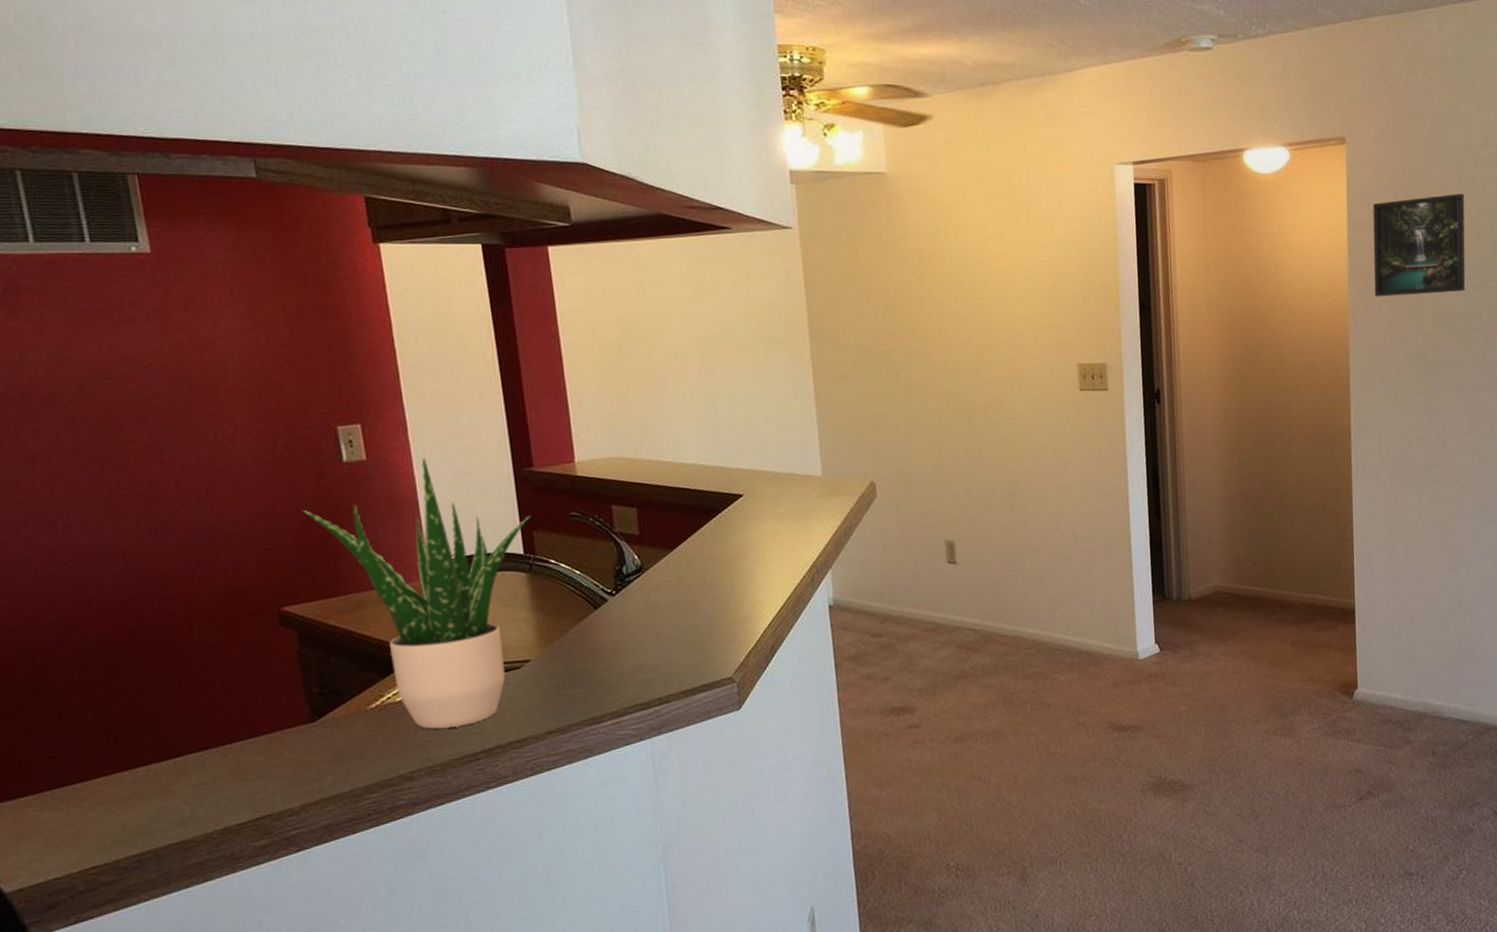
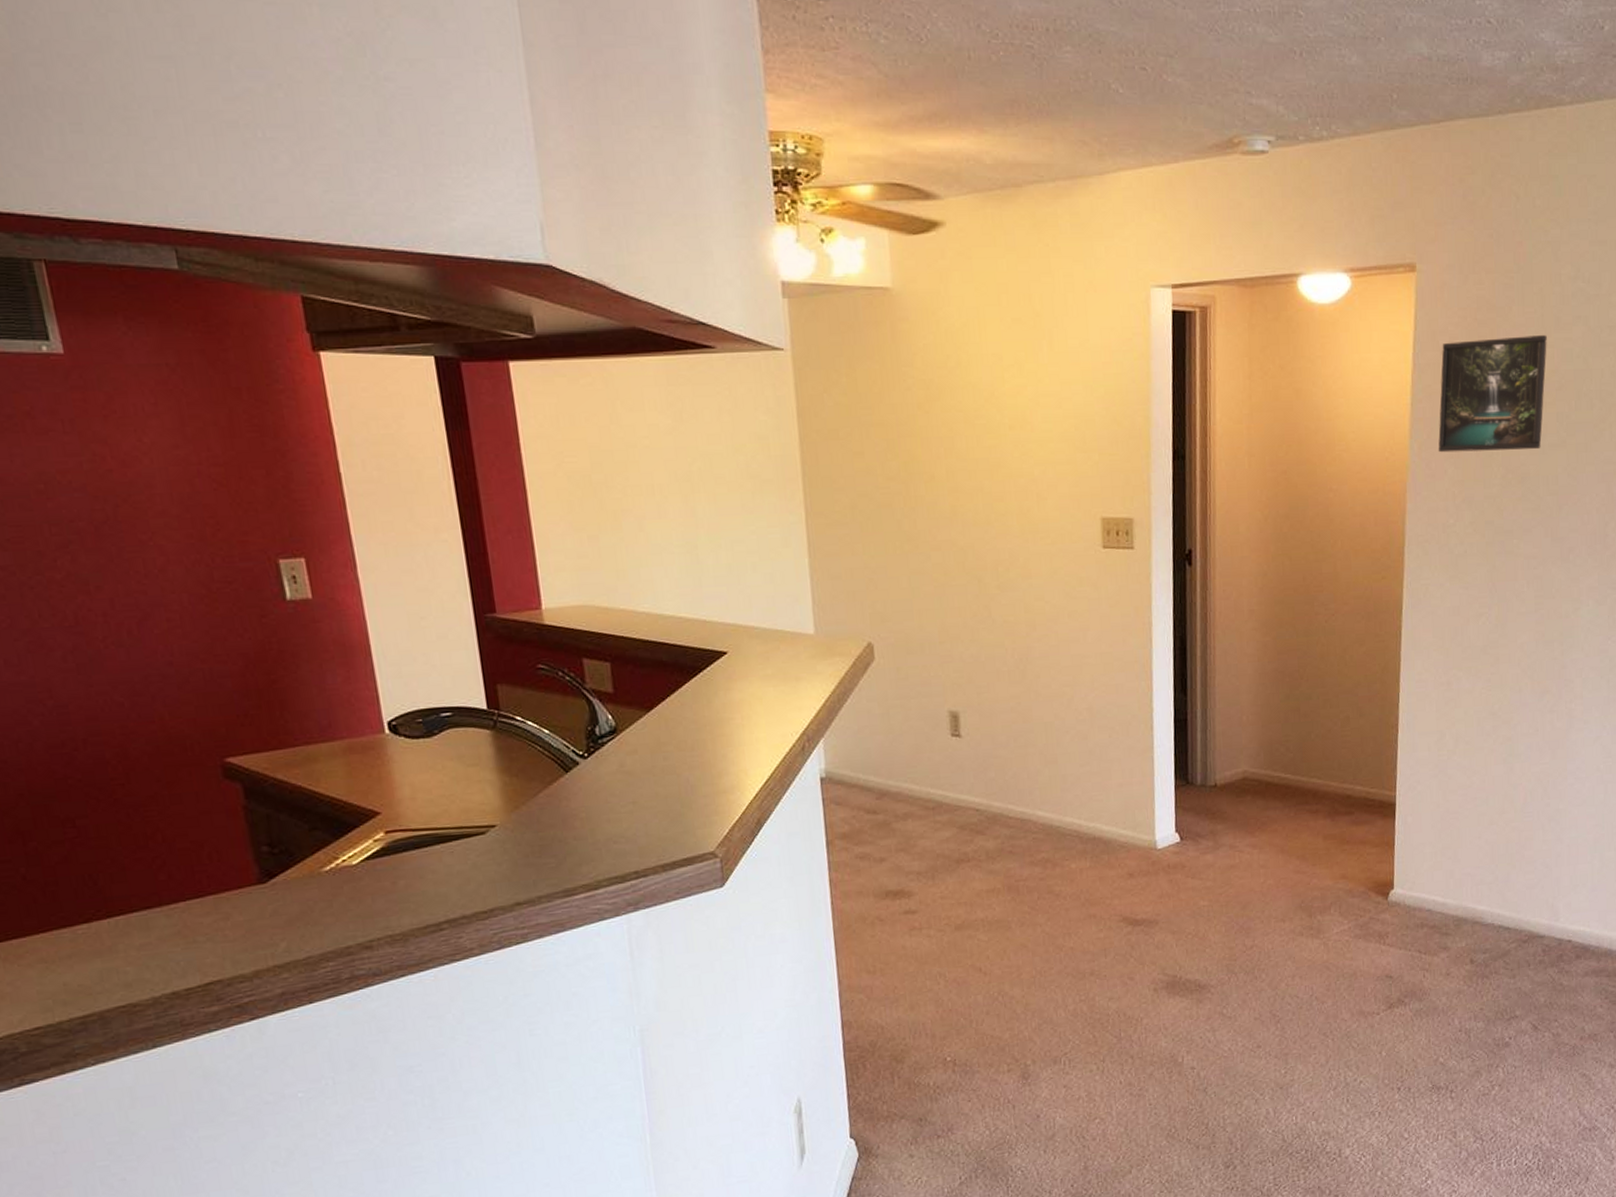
potted plant: present [302,458,531,729] -> none [243,598,495,896]

